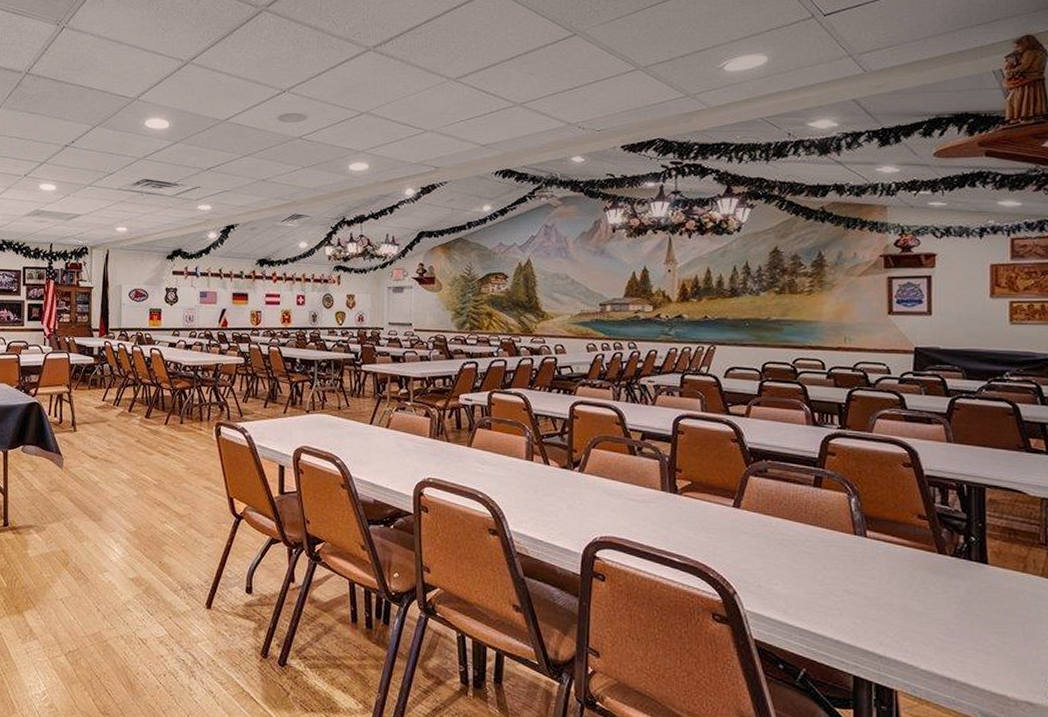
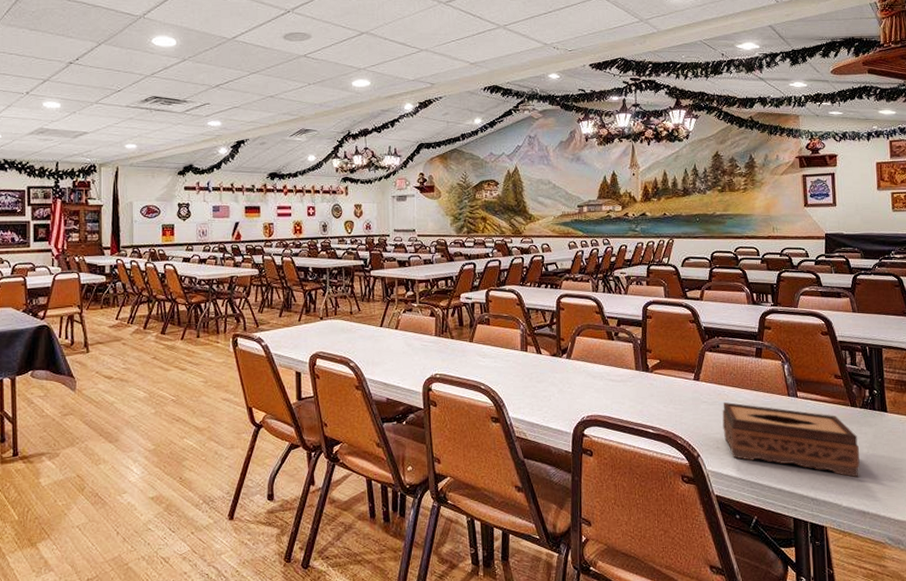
tissue box: none [767,535,946,638] -> present [722,402,860,478]

